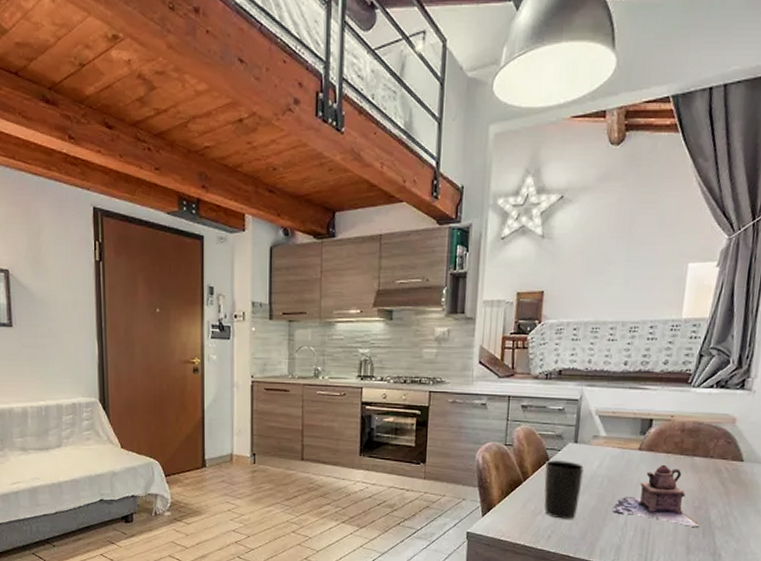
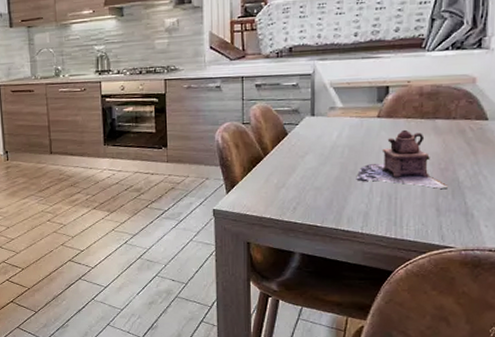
cup: present [544,460,584,519] -> none [285,134,323,190]

